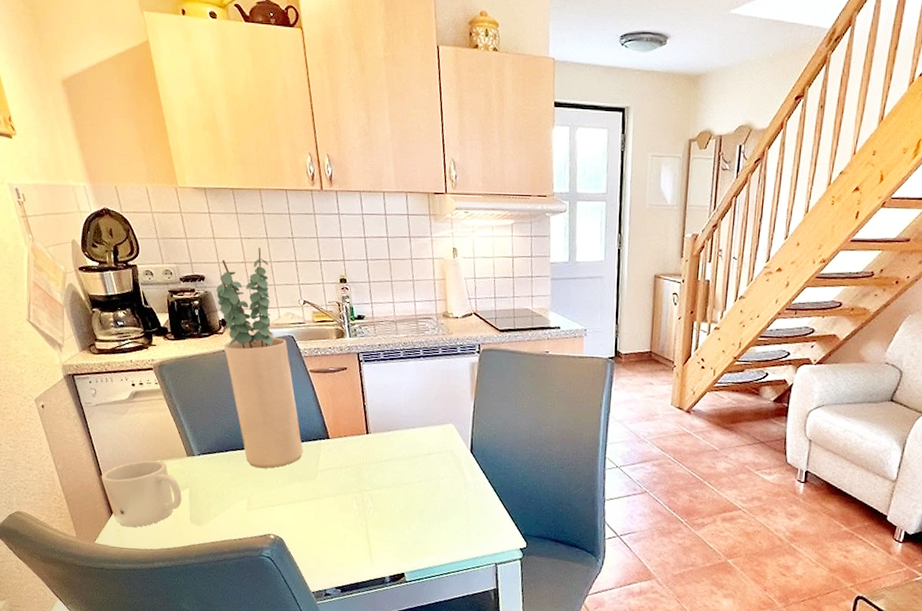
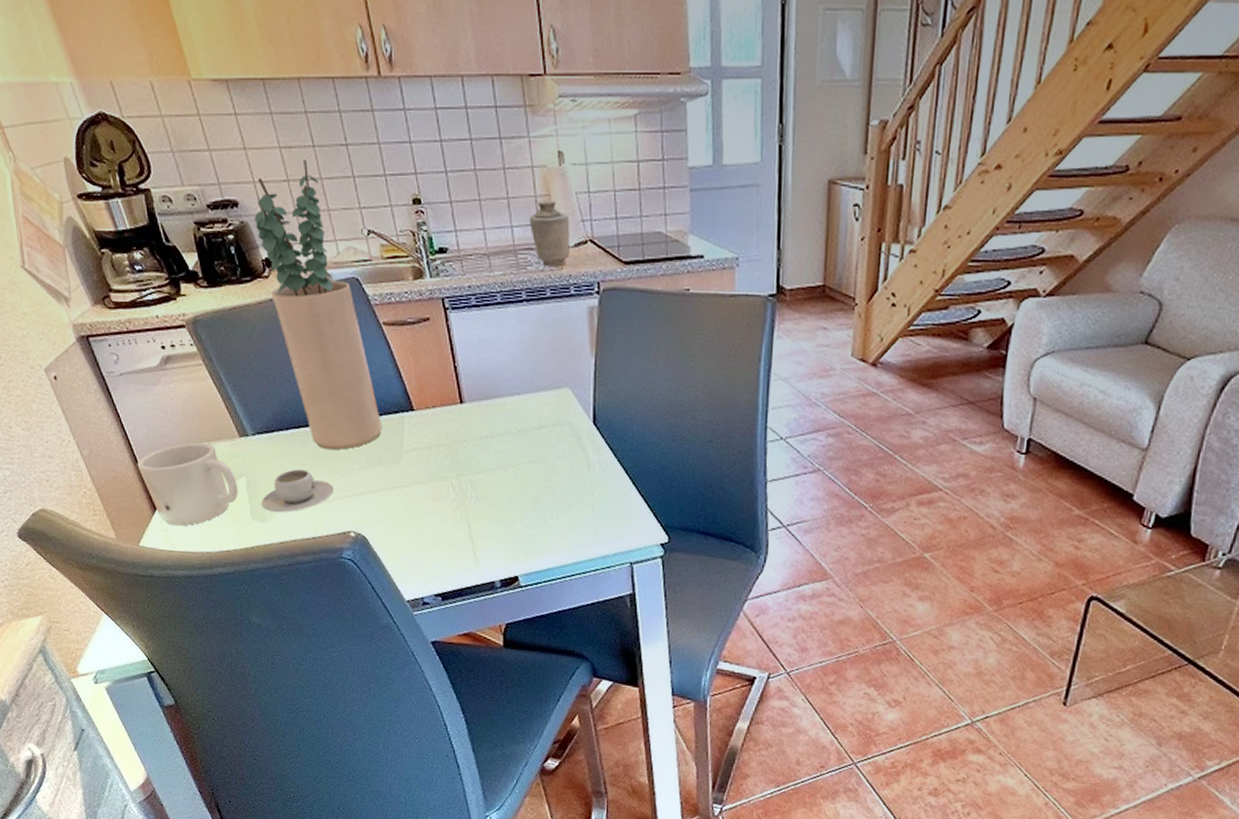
teacup: none [200,483,261,518] -> present [261,469,335,512]
vase: none [428,282,460,332] -> present [529,199,570,267]

